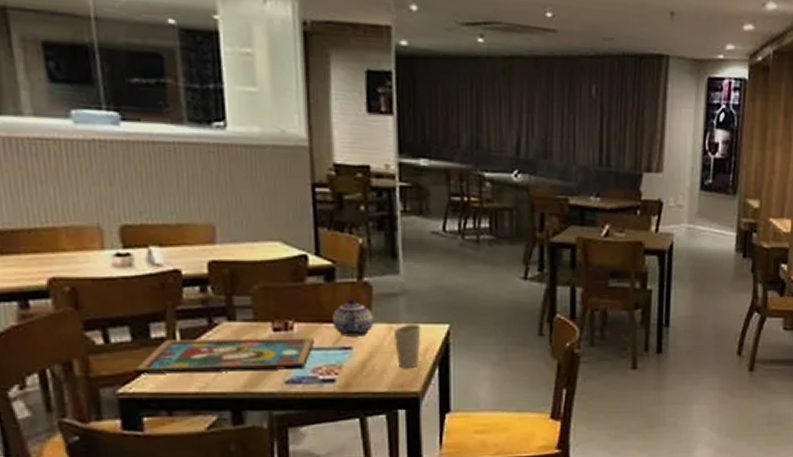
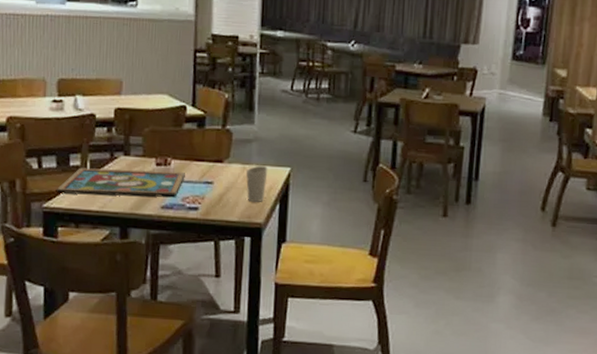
teapot: present [333,299,374,337] -> none [200,143,232,174]

